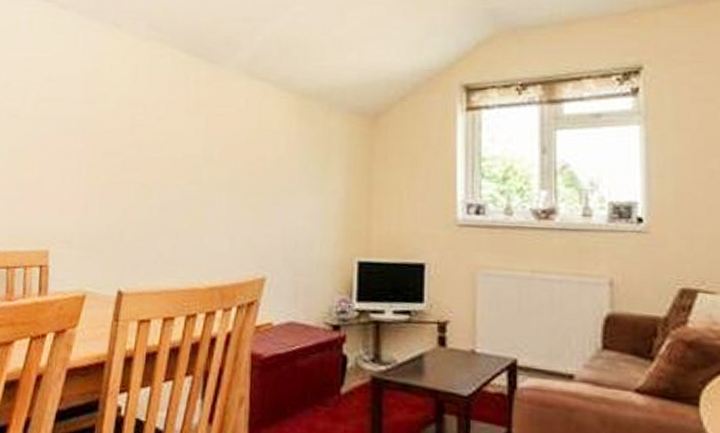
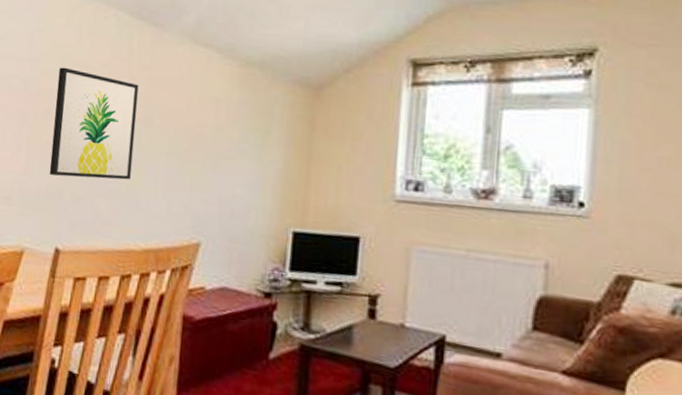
wall art: none [109,107,197,217] -> present [49,67,139,180]

